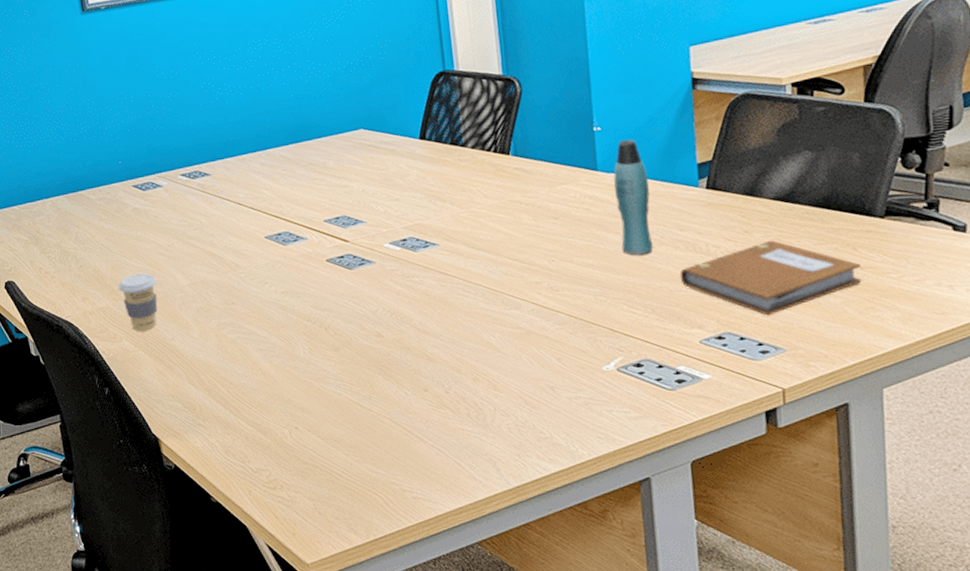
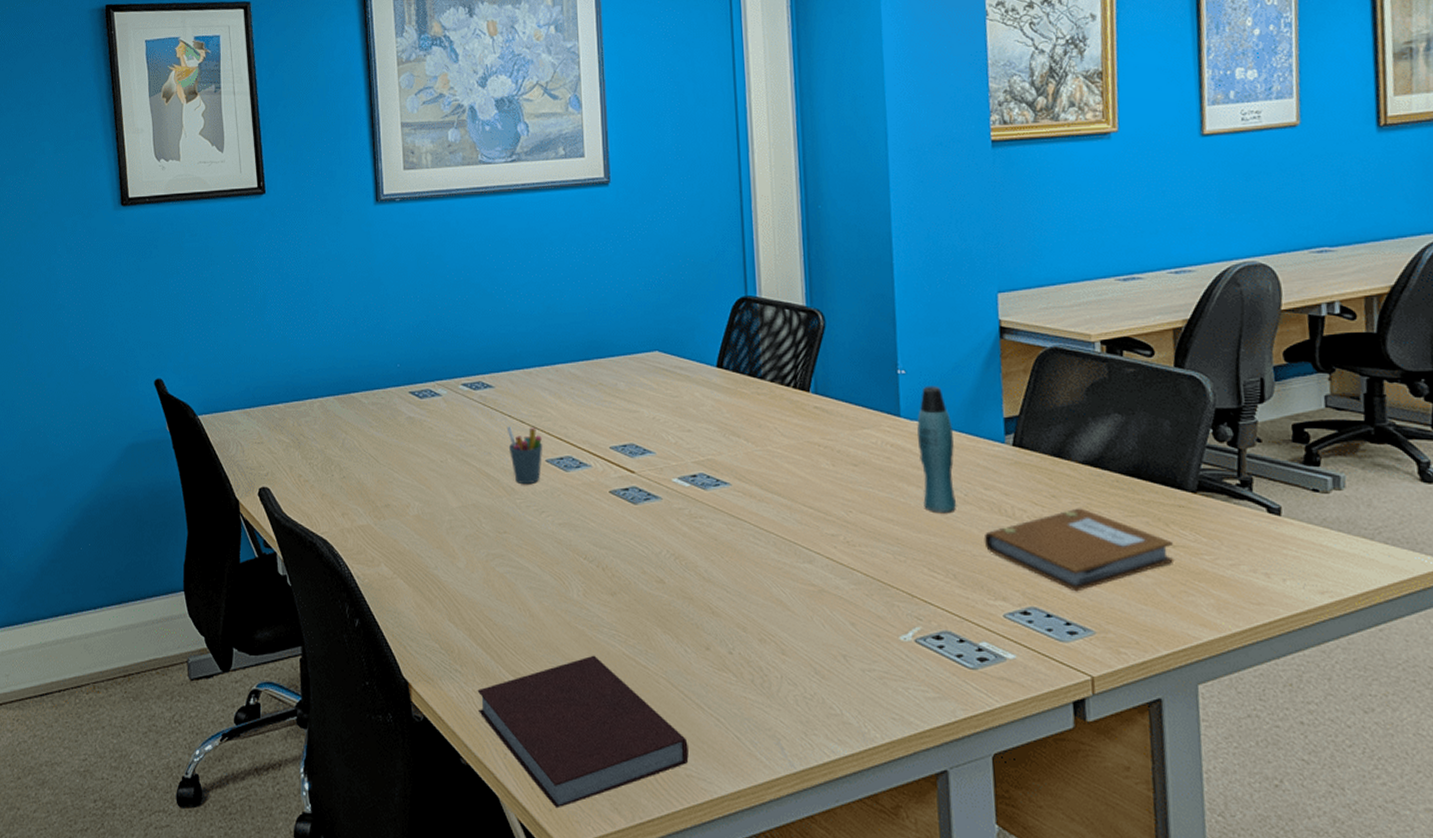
coffee cup: present [118,273,158,332] -> none [382,491,424,556]
notebook: none [220,403,414,533] -> present [477,655,689,809]
pen holder: none [226,208,262,260] -> present [506,425,543,485]

